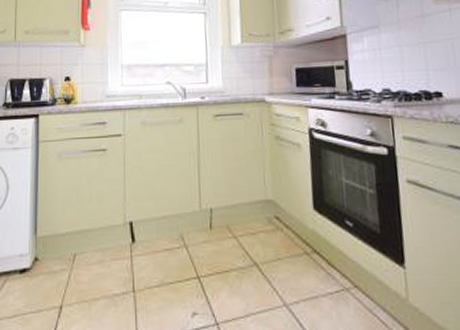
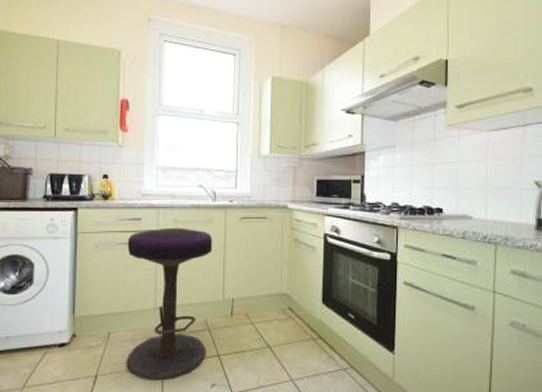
stool: none [92,130,186,310] -> present [126,227,213,381]

